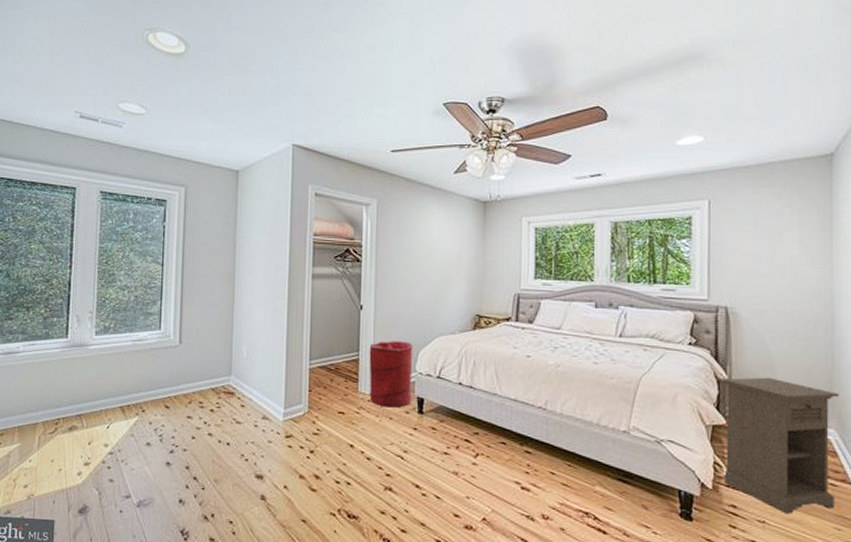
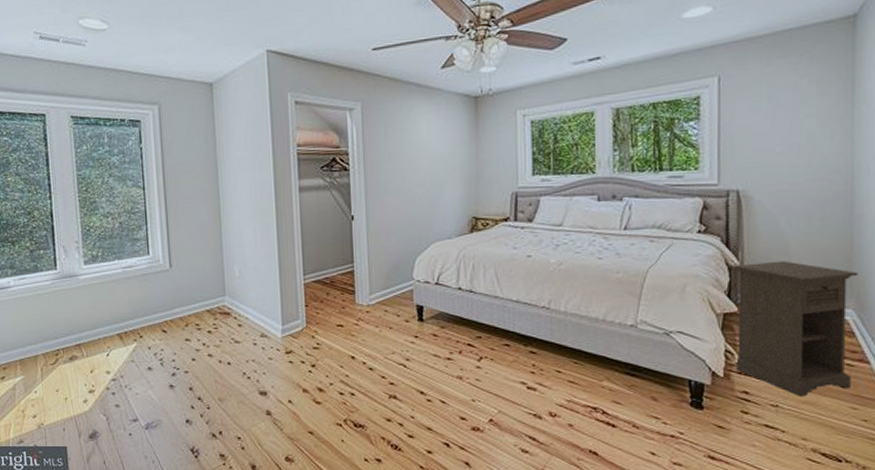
laundry hamper: present [369,341,413,408] -> none [364,250,411,317]

